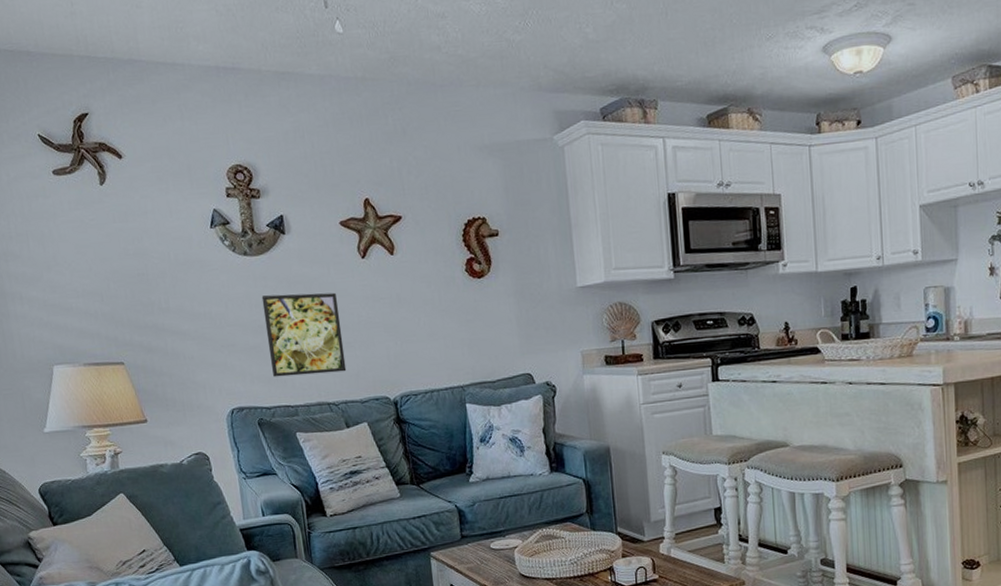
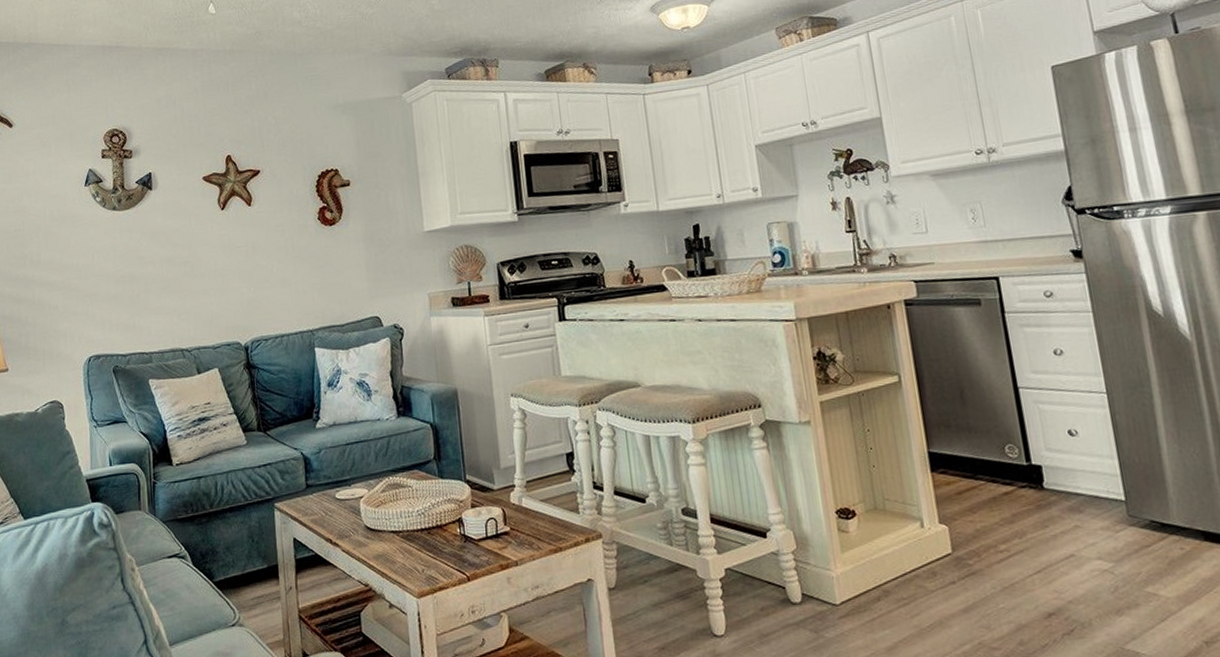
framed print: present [261,292,347,377] -> none [126,242,201,325]

